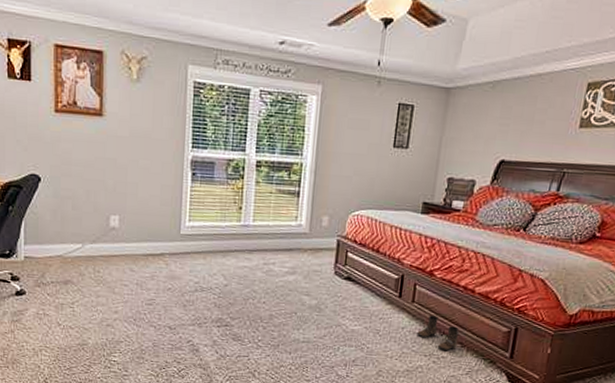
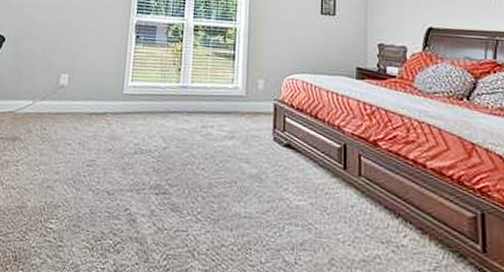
boots: present [417,315,459,351] -> none [369,192,417,239]

